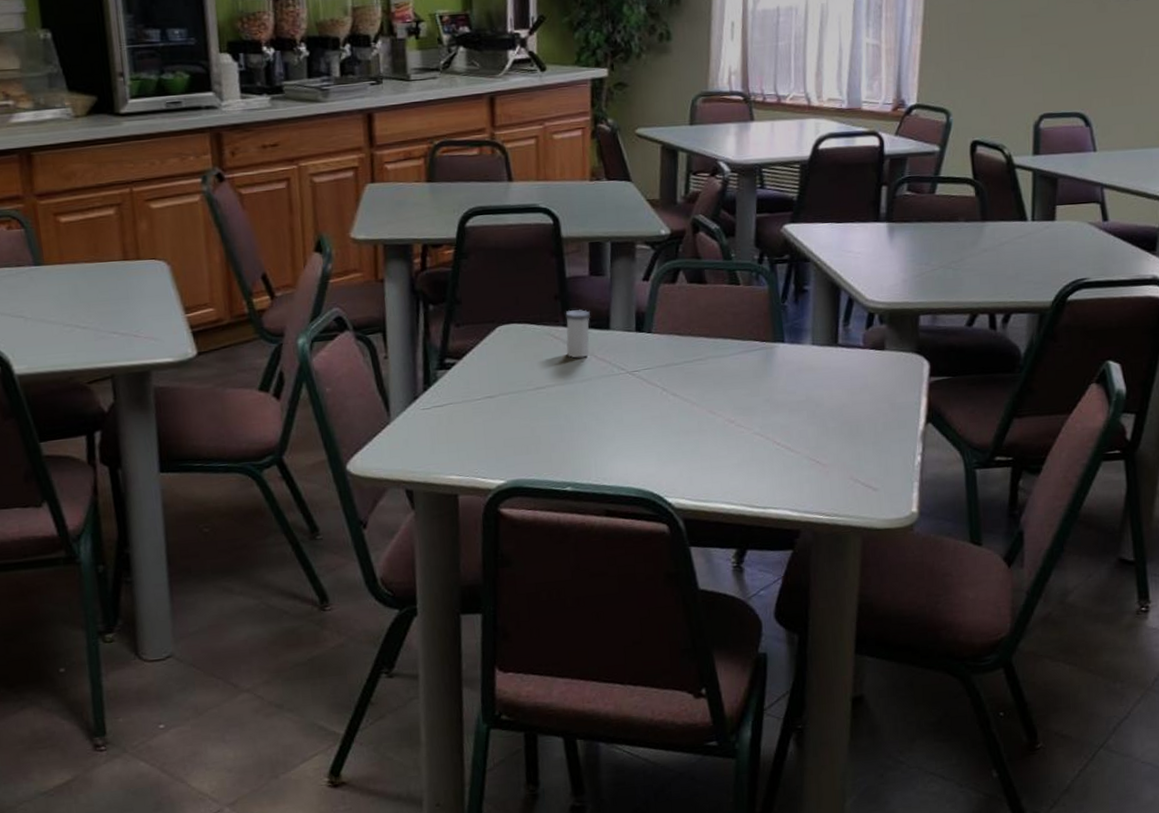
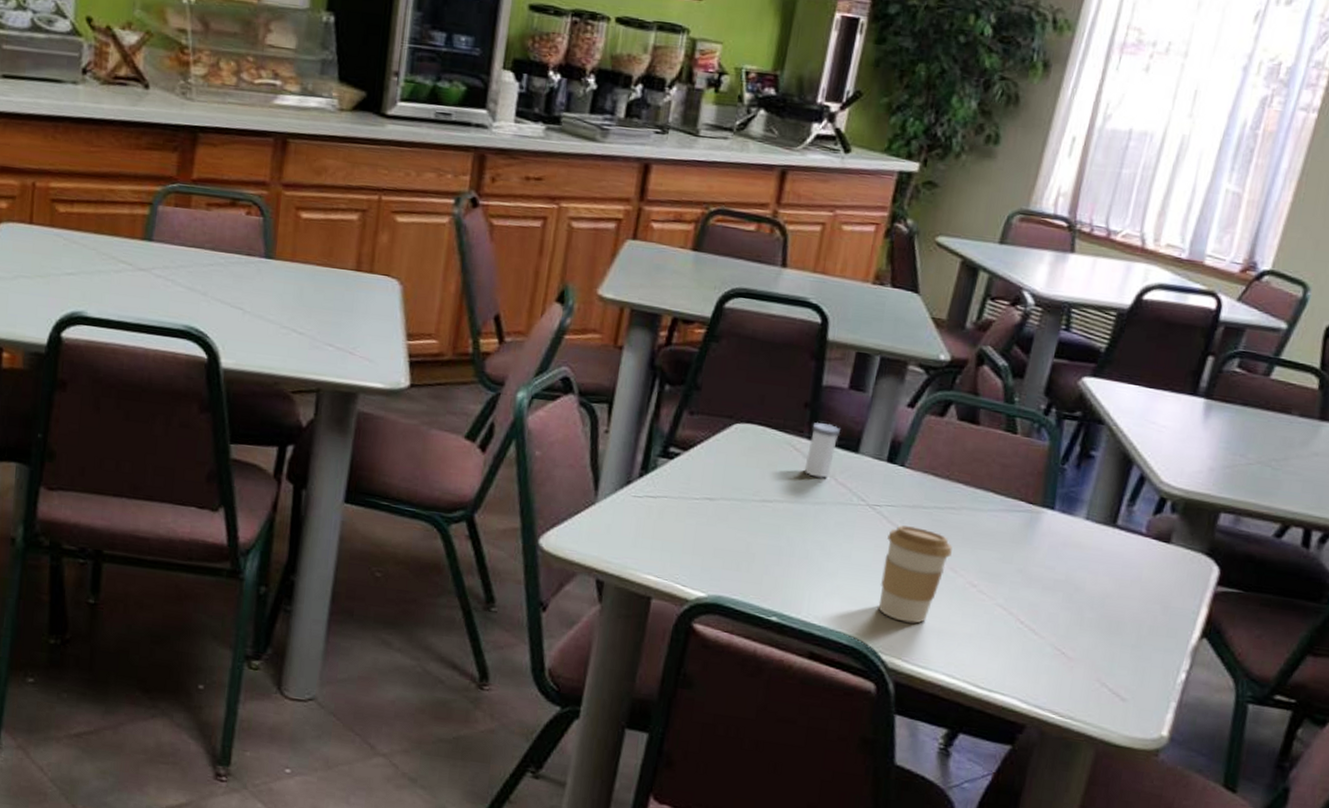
coffee cup: none [650,382,707,466] -> present [878,525,953,624]

